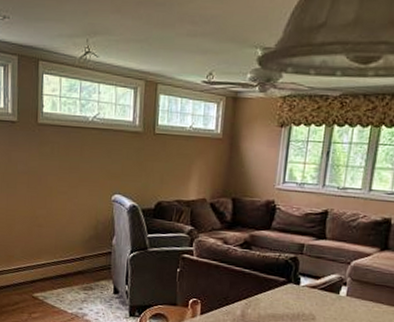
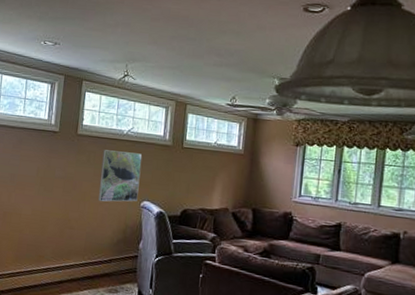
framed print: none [65,139,111,197] -> present [98,150,142,202]

